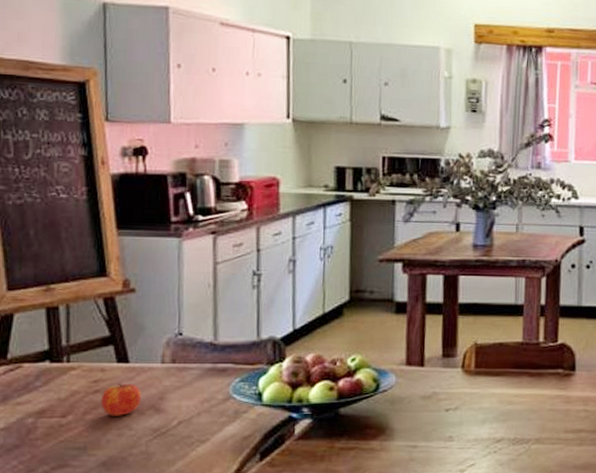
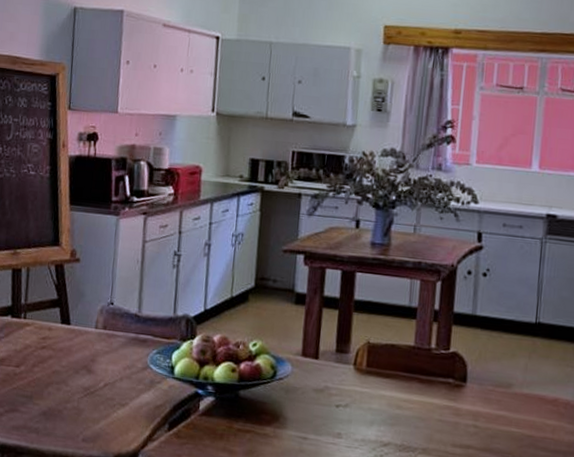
fruit: present [100,383,142,416] -> none [46,342,78,372]

